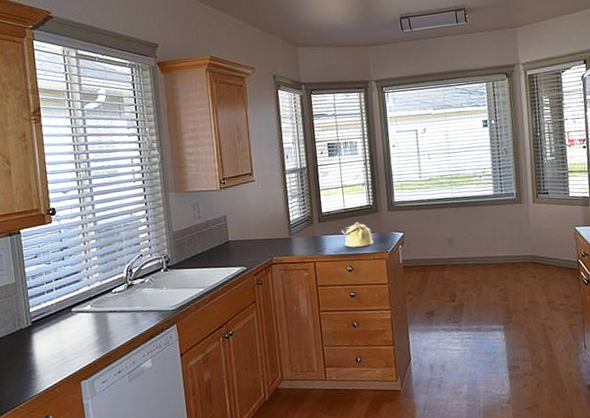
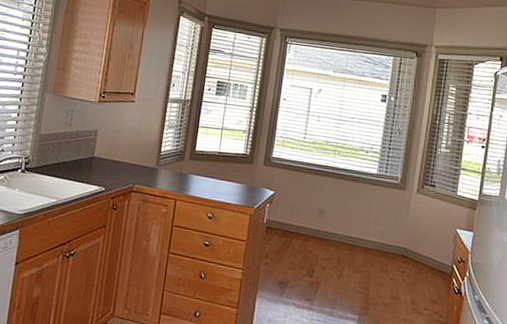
kettle: present [341,221,374,248] -> none [210,168,242,196]

